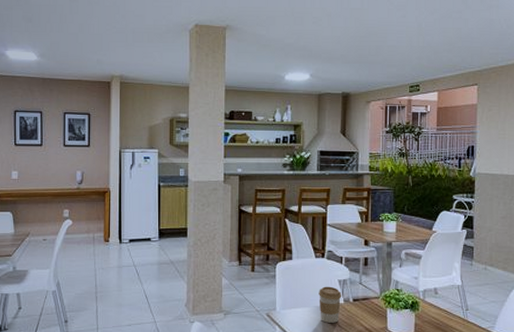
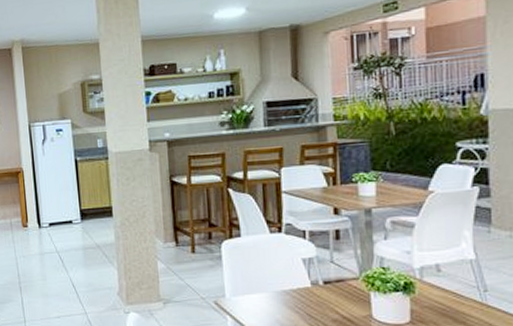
coffee cup: present [319,286,342,323] -> none [277,267,308,311]

